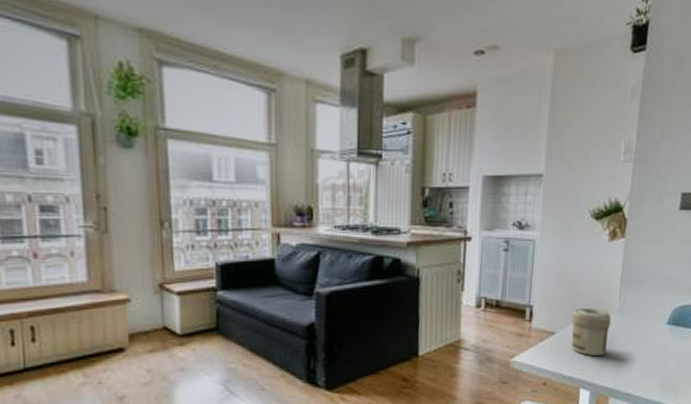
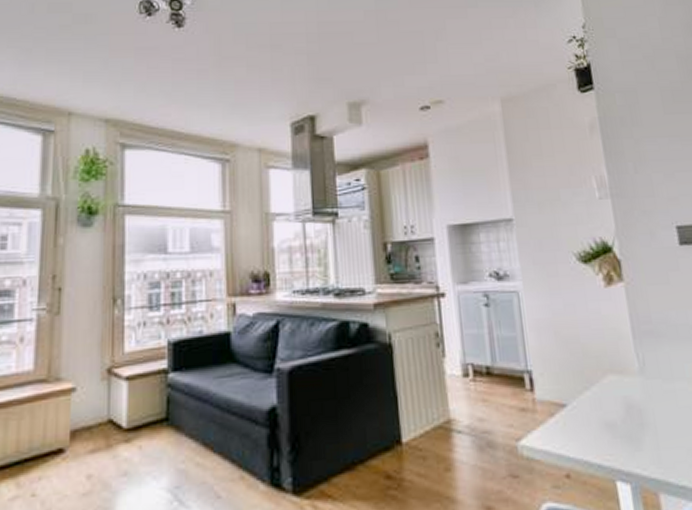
jar: present [571,309,612,357] -> none [582,370,638,435]

